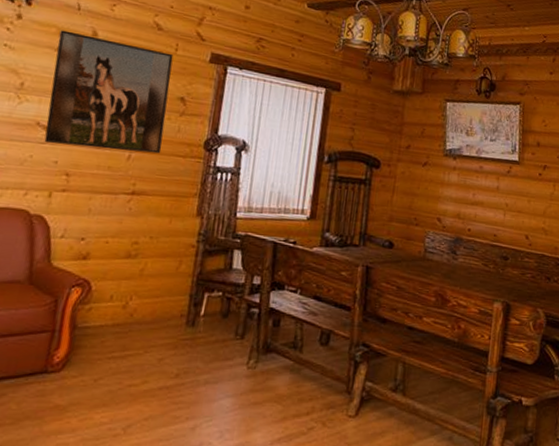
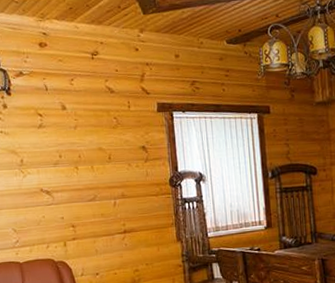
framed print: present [44,30,174,154] -> none [37,109,138,204]

